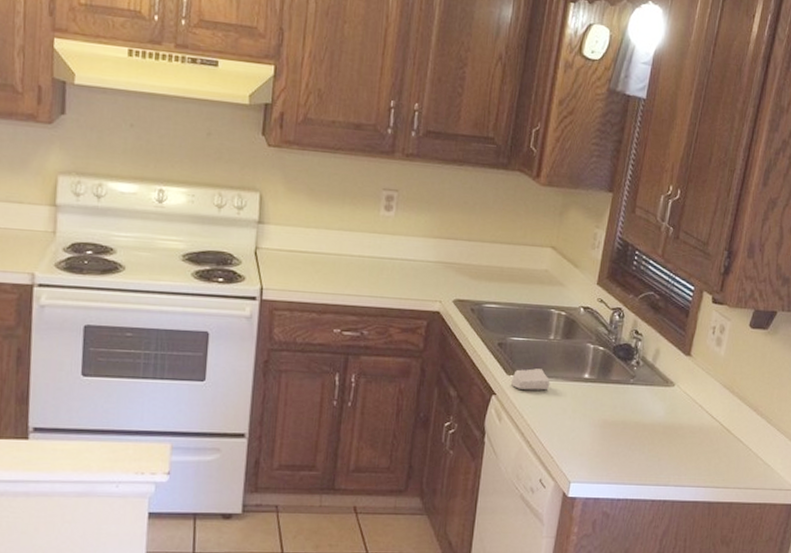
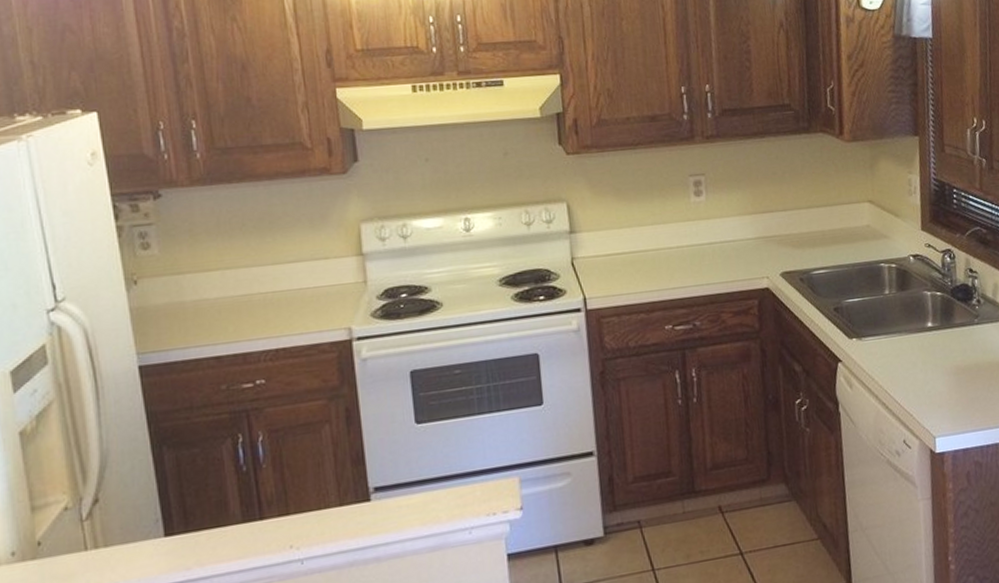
soap bar: present [511,368,550,391] -> none [855,326,895,352]

